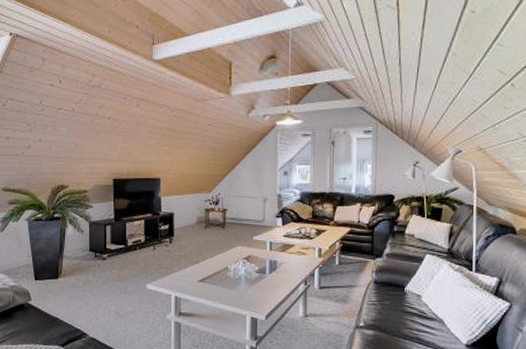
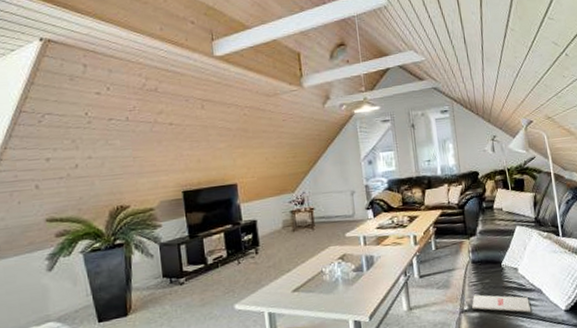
magazine: none [368,314,430,340] -> present [472,294,532,313]

